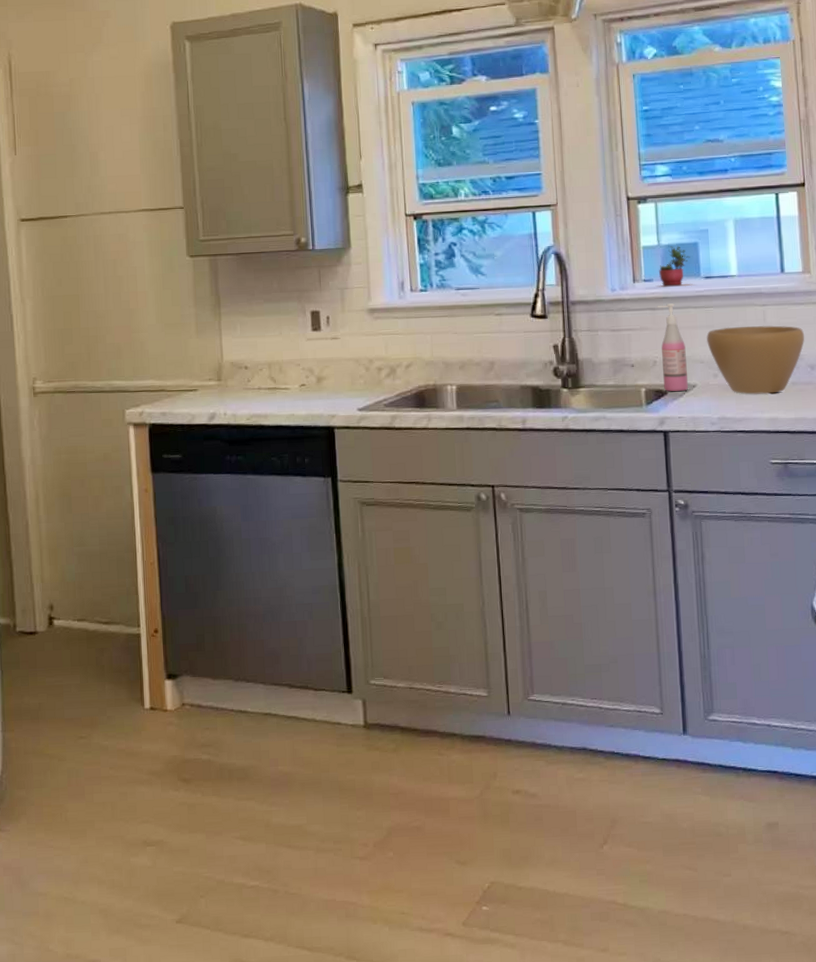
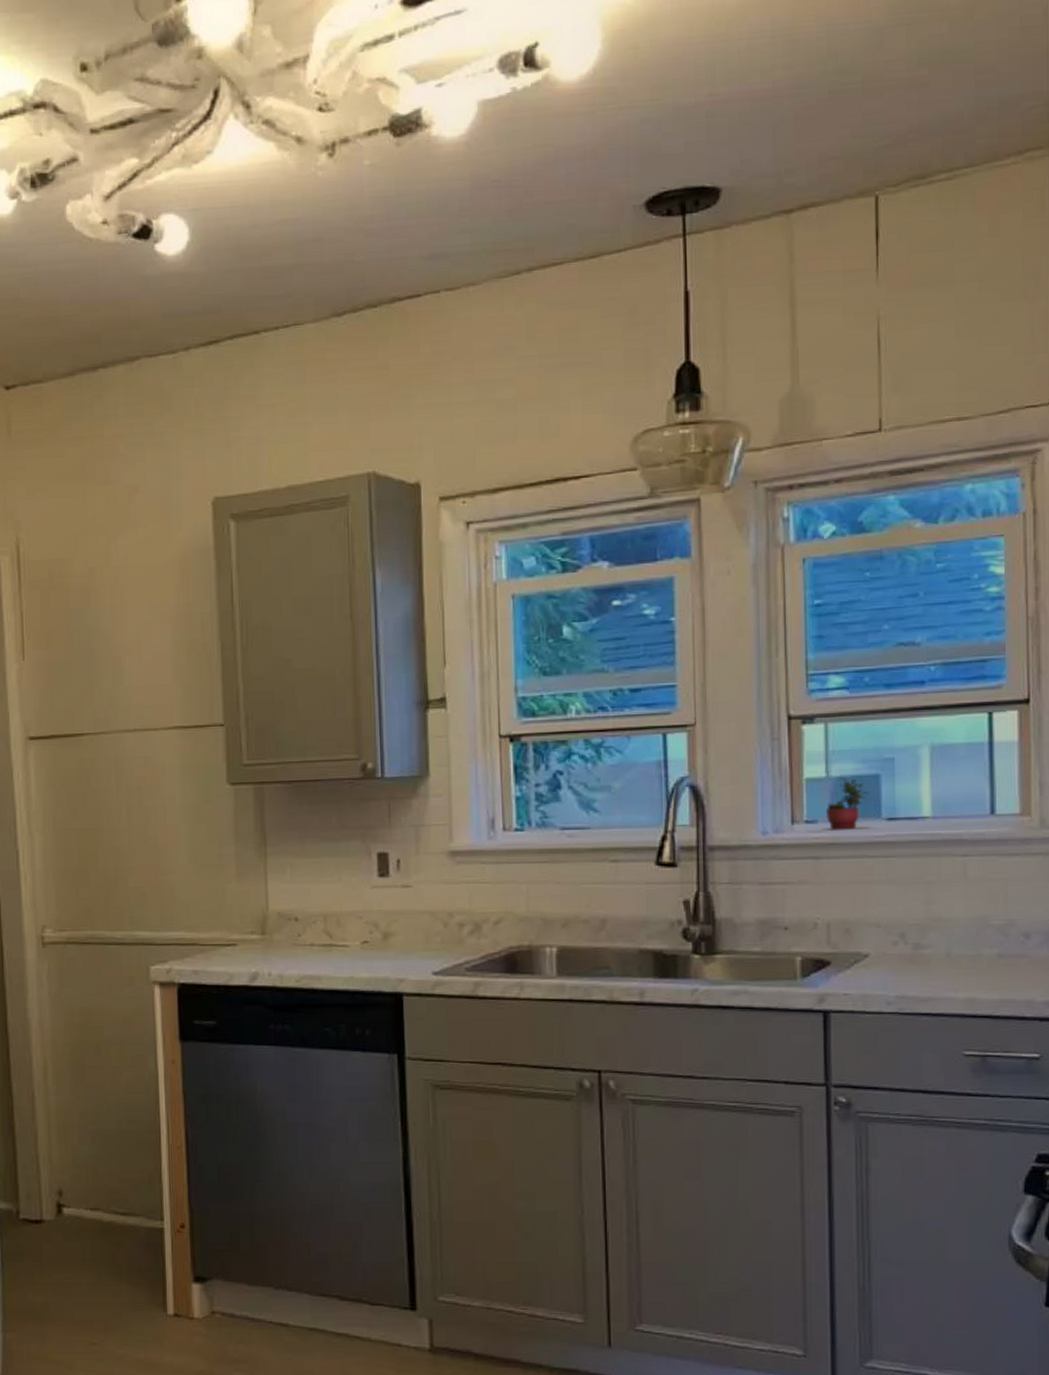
soap dispenser: present [657,303,688,392] -> none [822,851,858,963]
bowl: present [706,325,805,395] -> none [886,881,1019,968]

